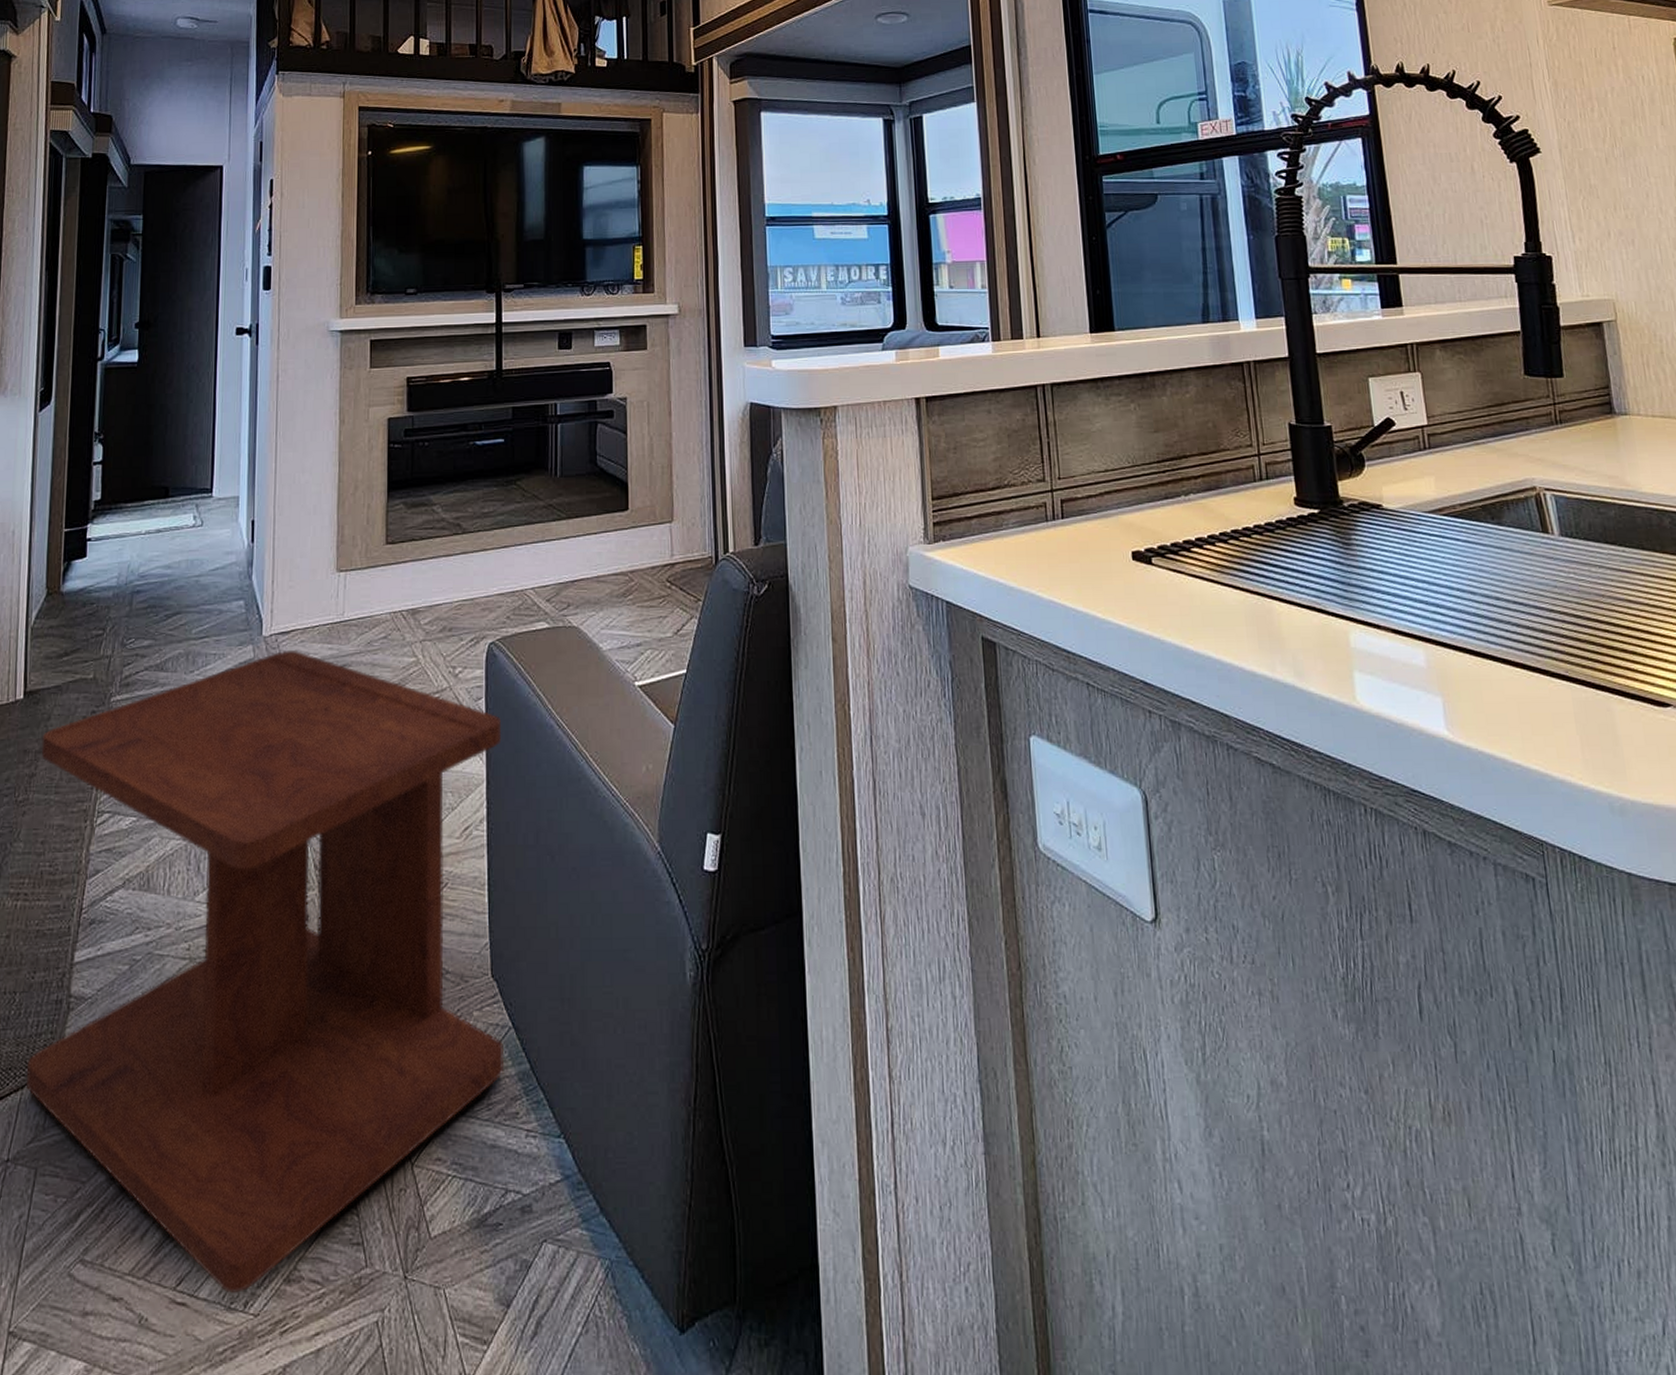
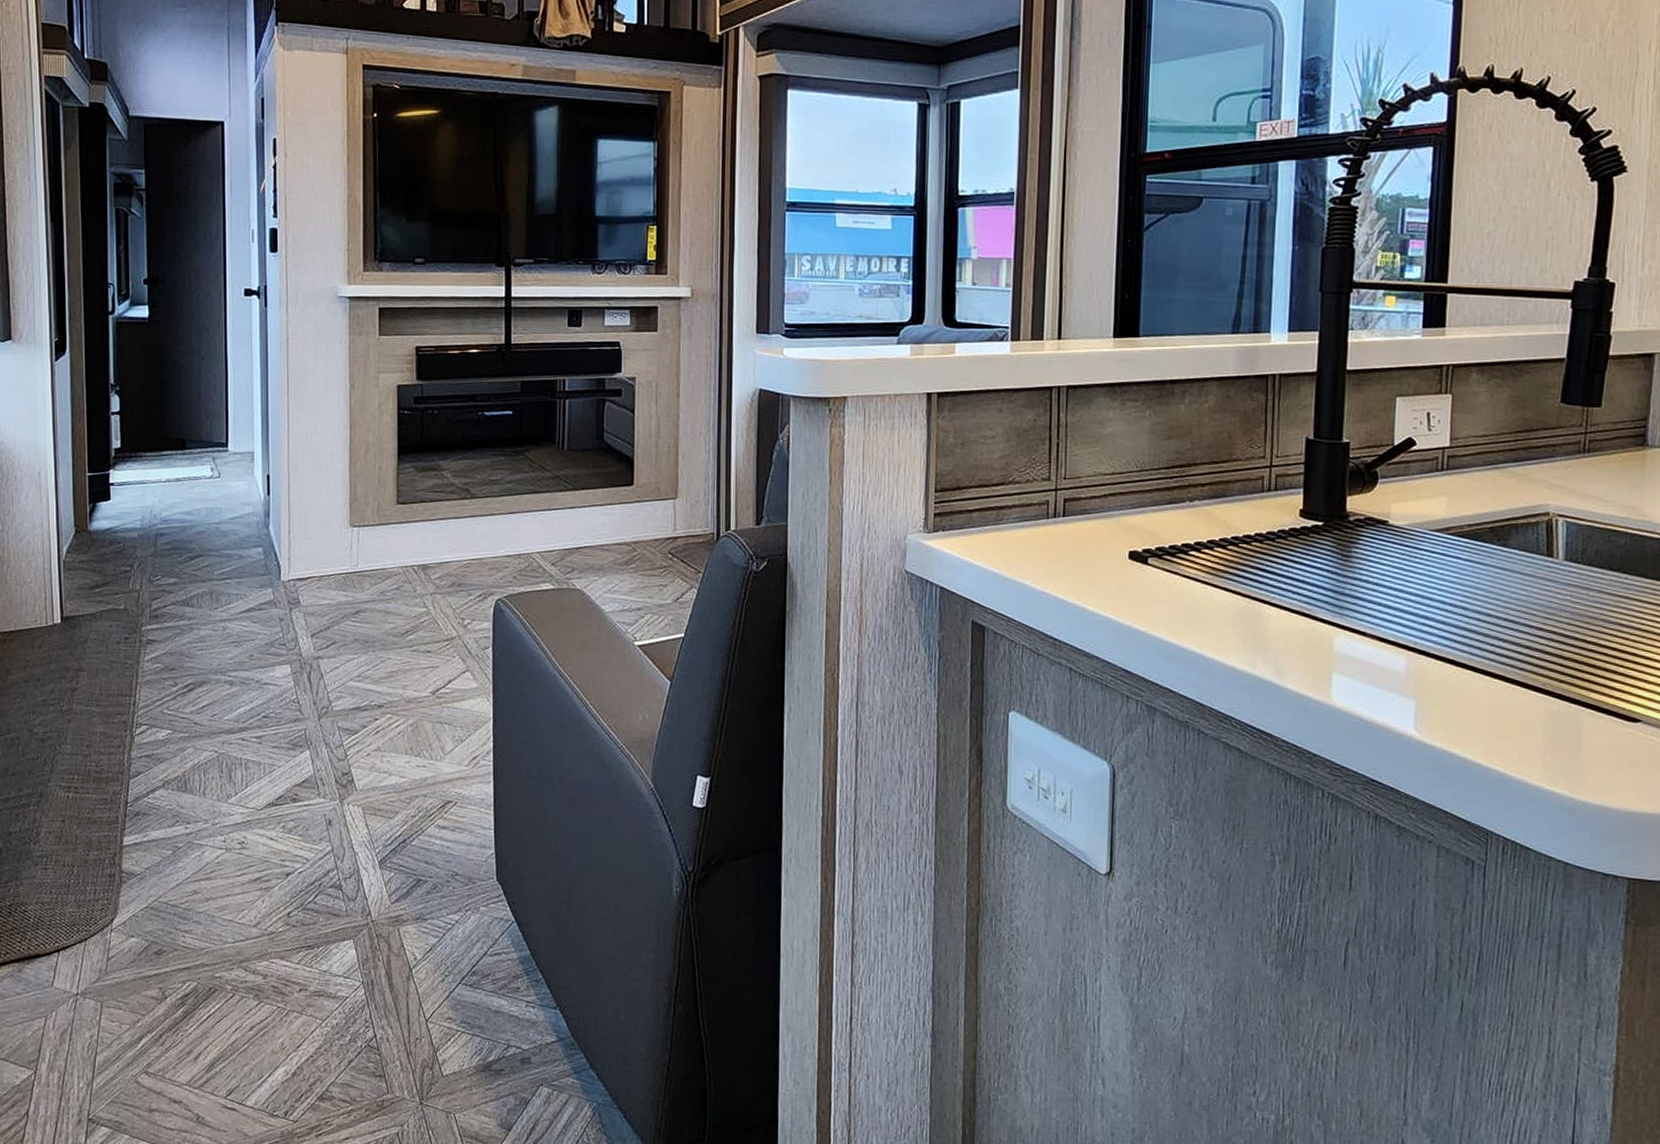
side table: present [25,649,503,1293] -> none [80,594,508,1104]

